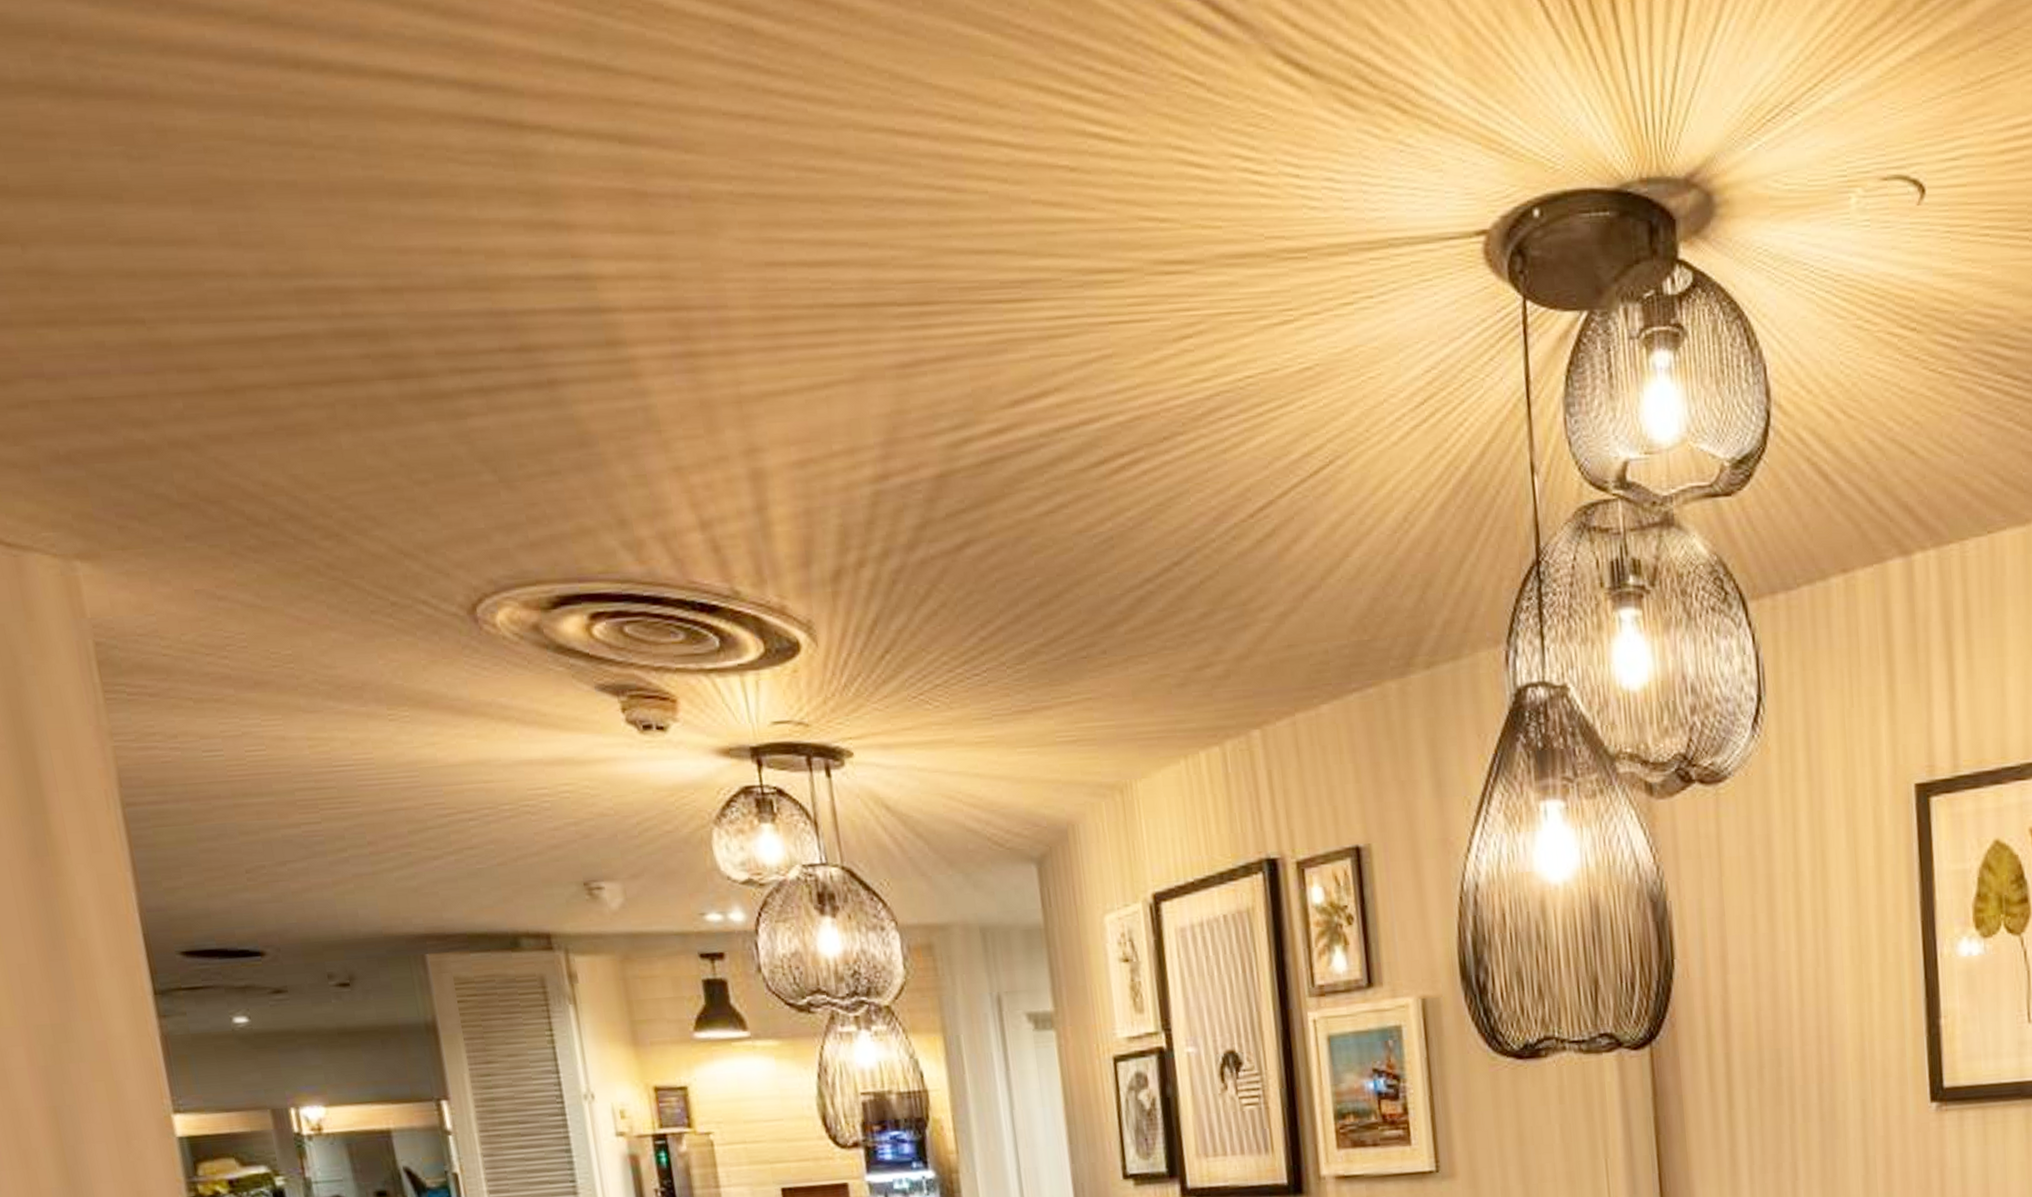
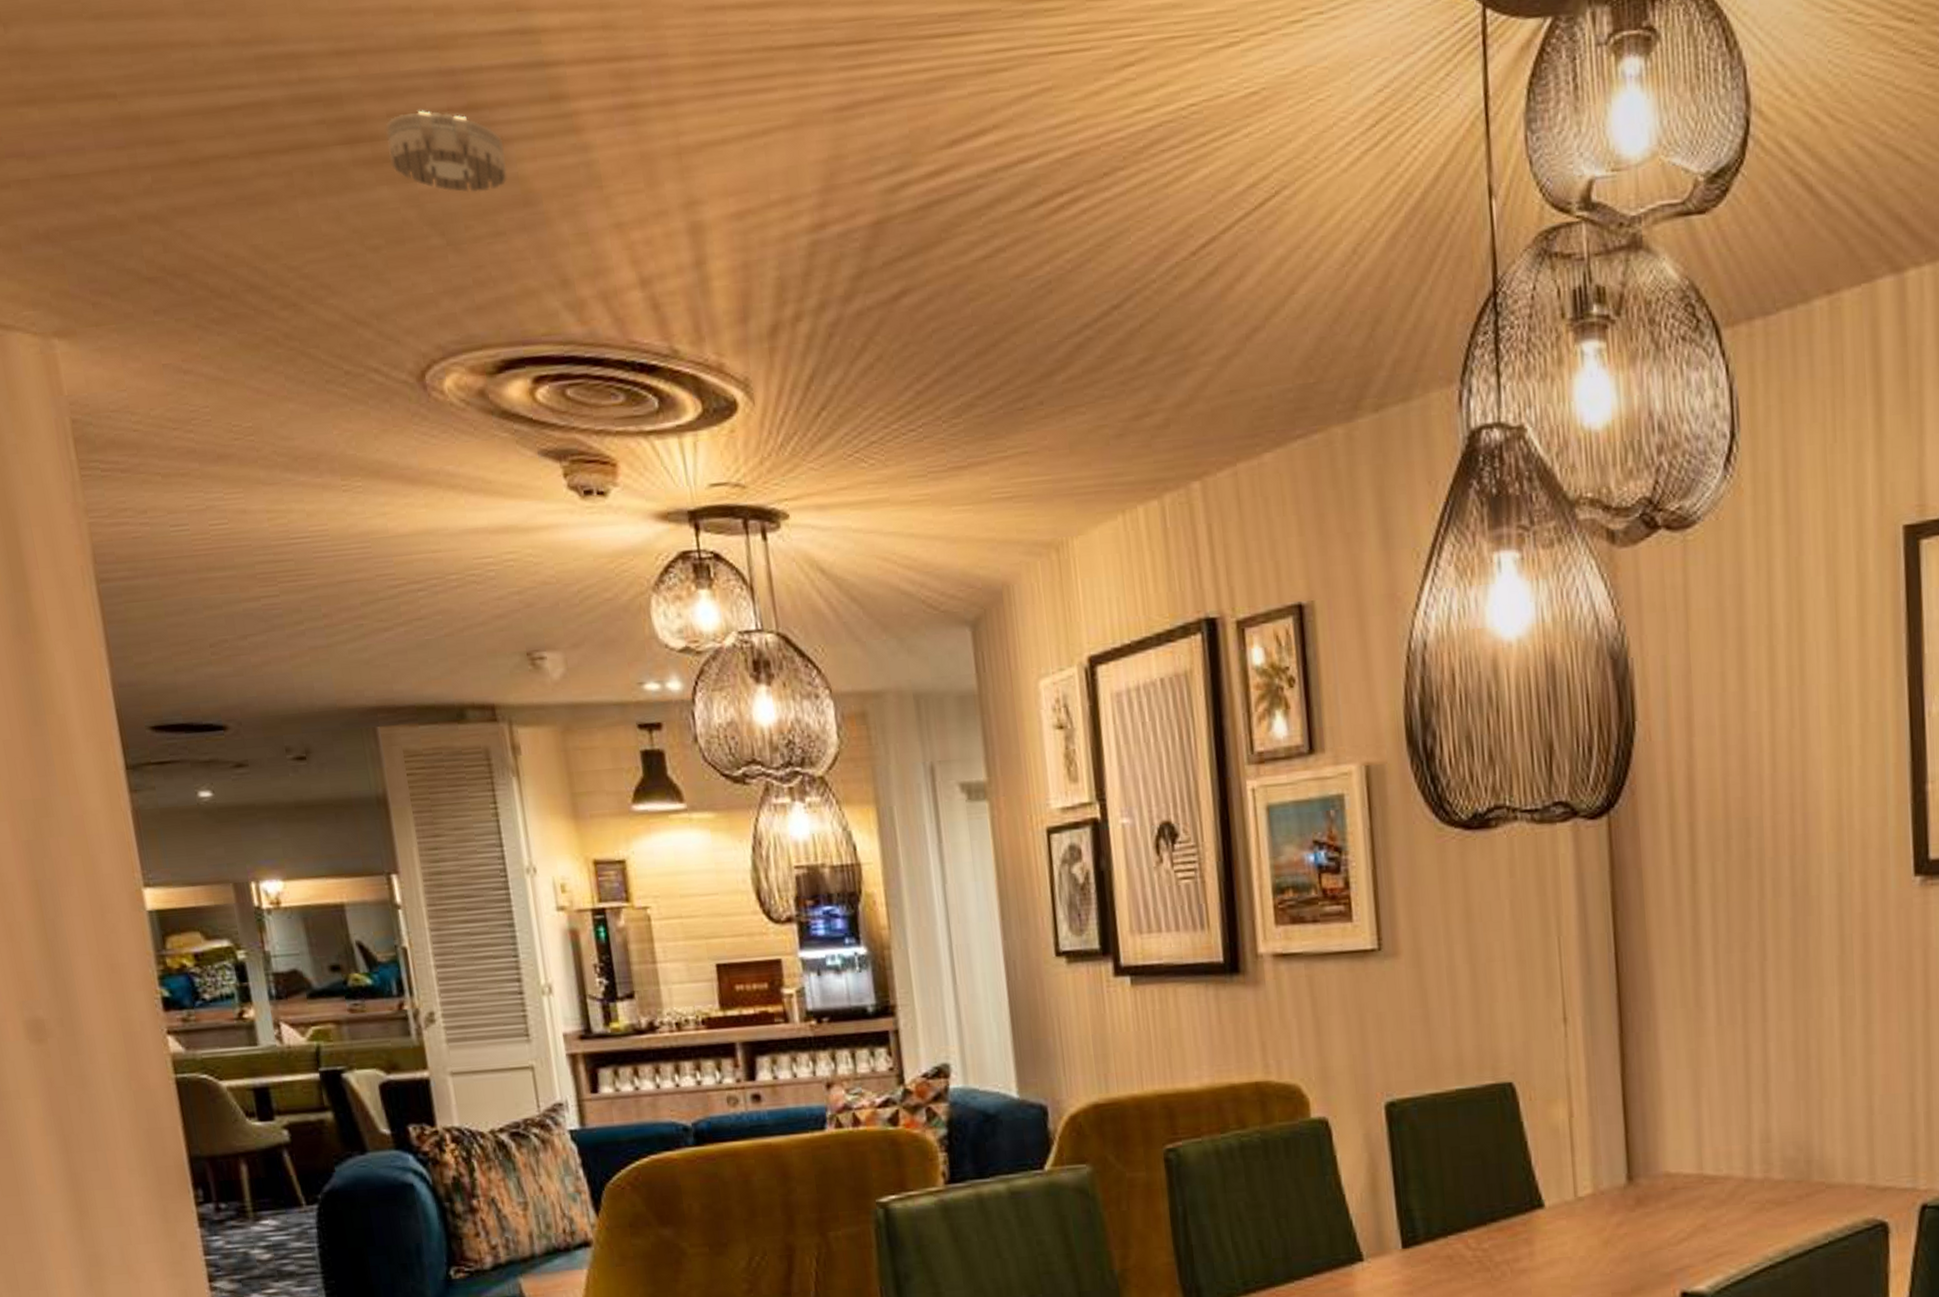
smoke detector: none [434,349,563,432] -> present [385,110,508,193]

